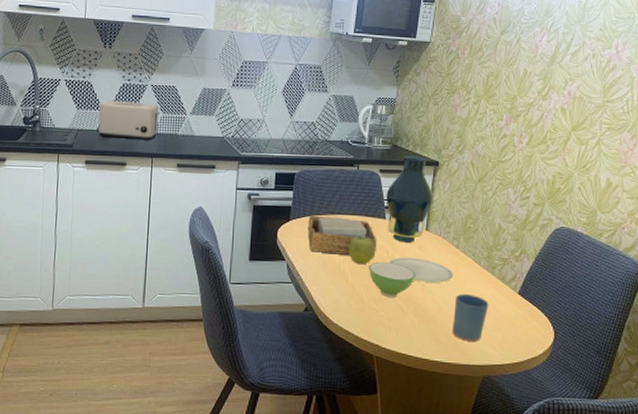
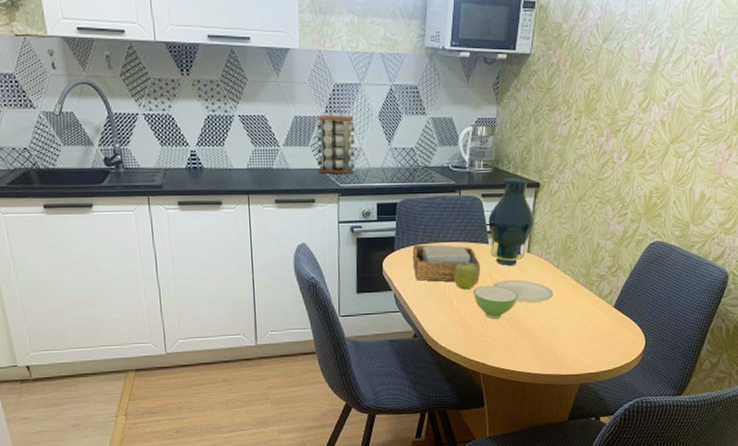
toaster: present [98,100,161,141] -> none [184,134,252,177]
spice rack: none [221,80,260,144] -> present [316,106,356,175]
mug: present [453,294,489,341] -> none [553,311,587,354]

